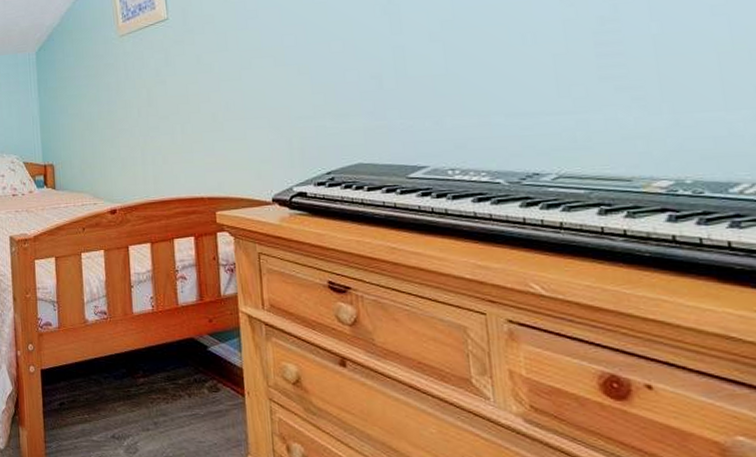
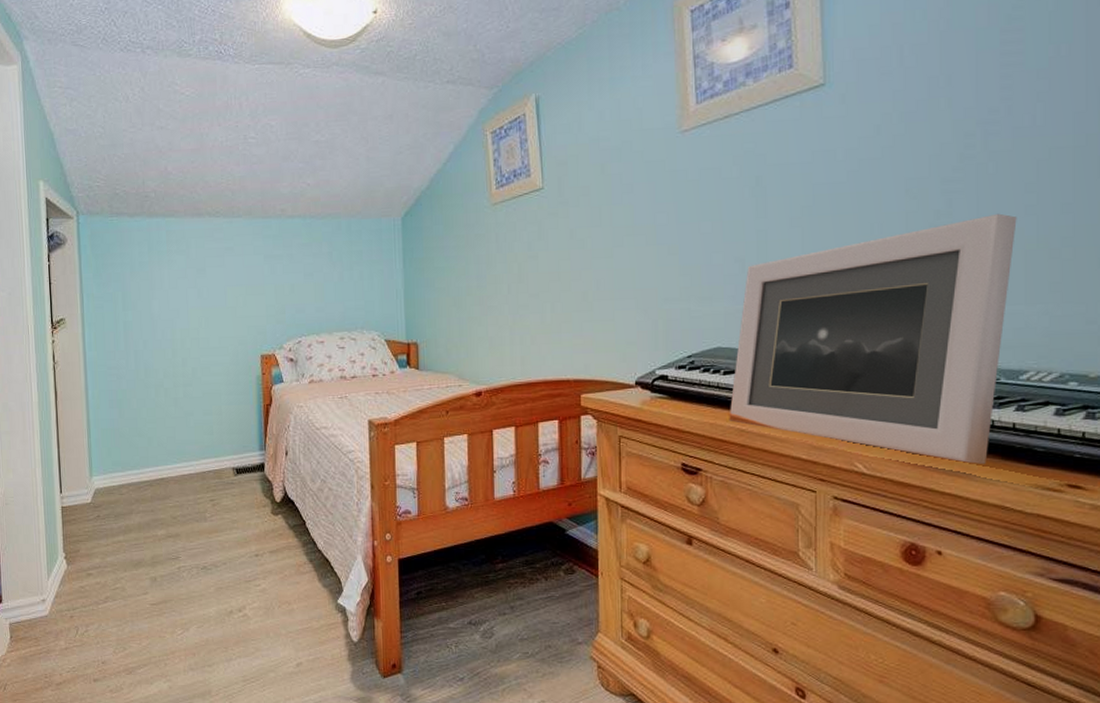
picture frame: none [377,15,703,289] -> present [729,213,1017,465]

